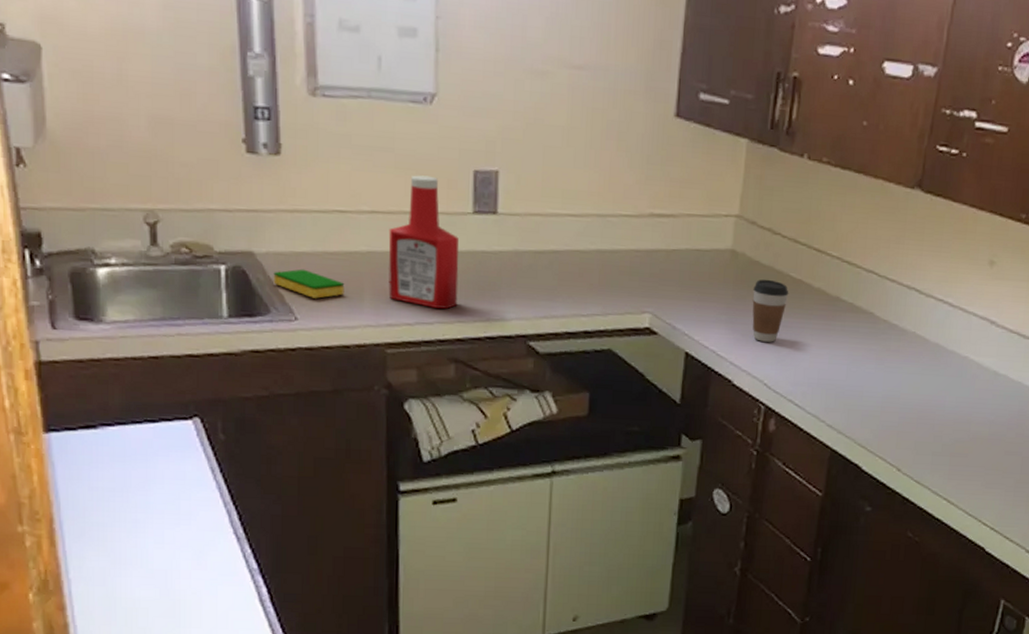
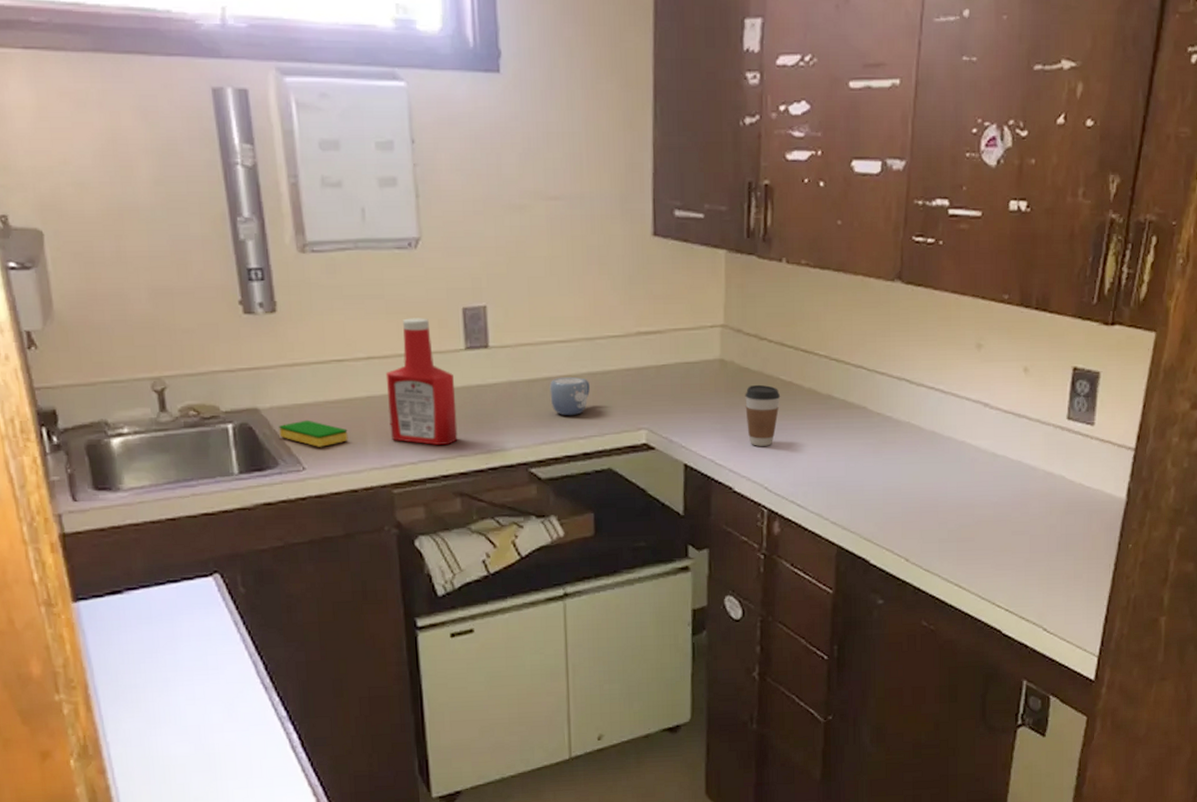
mug: none [555,251,598,293] -> present [550,376,591,416]

